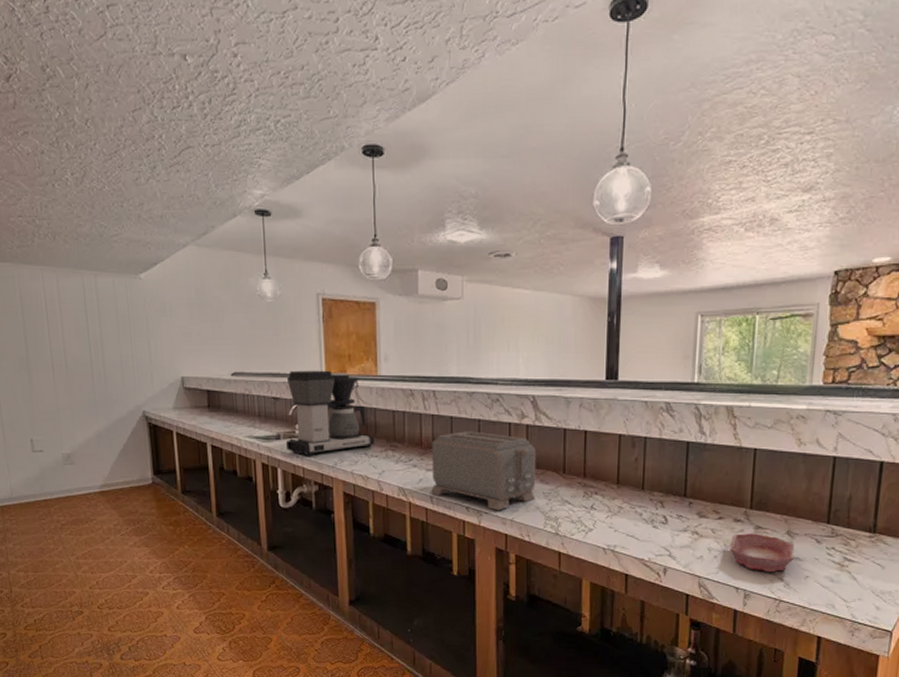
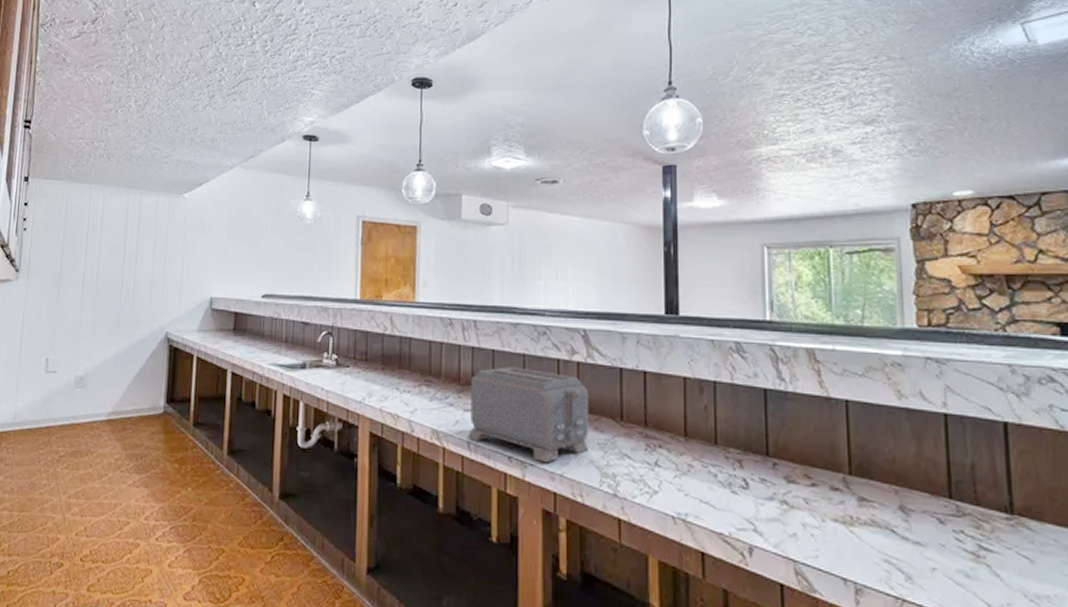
coffee maker: present [285,370,375,457] -> none [311,294,409,390]
bowl: present [730,533,795,572] -> none [829,506,915,560]

